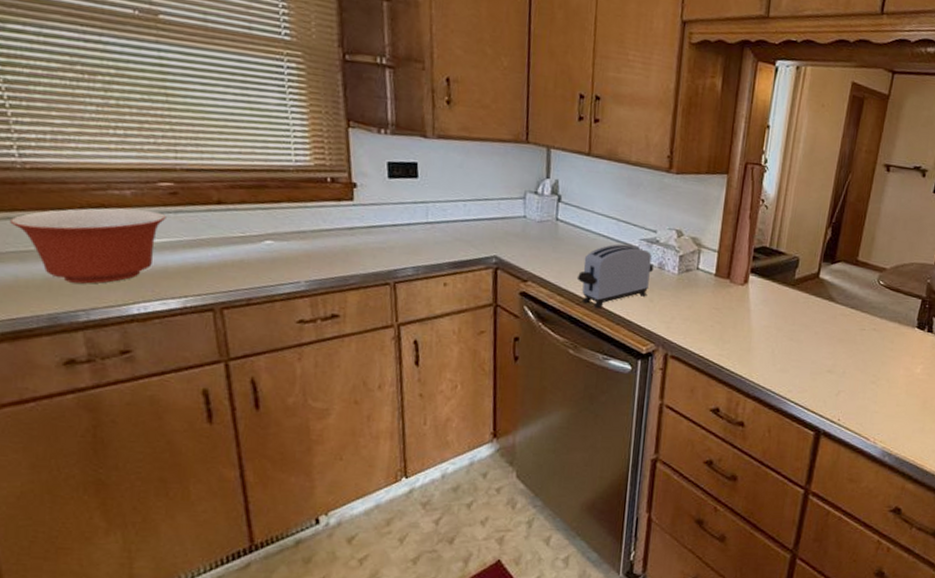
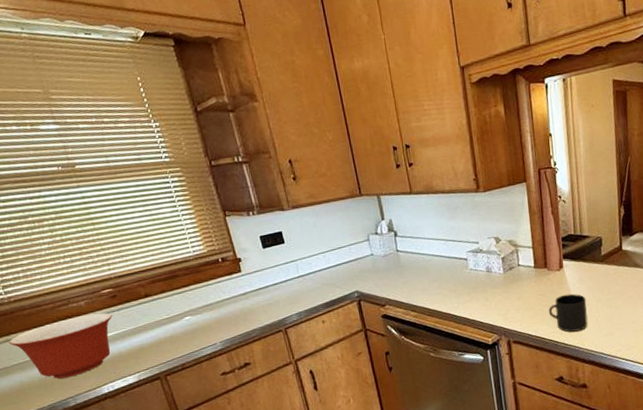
toaster: present [576,244,654,309] -> none [423,258,484,316]
mug: none [719,314,766,360] -> present [548,293,588,332]

